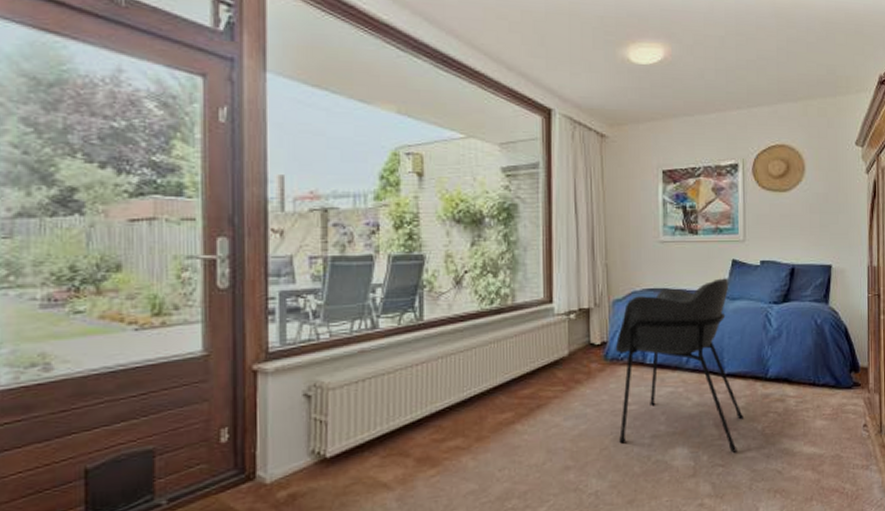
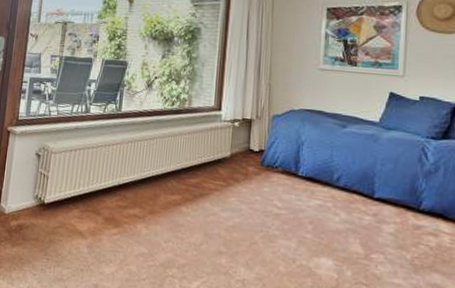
armchair: present [615,278,743,453] -> none [268,108,392,275]

